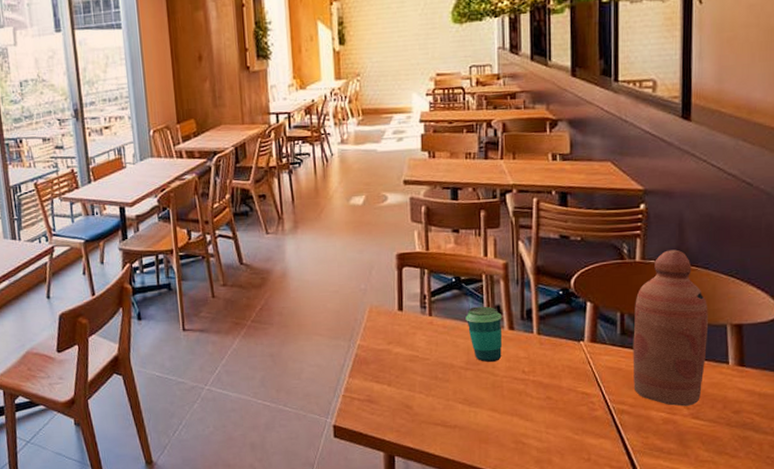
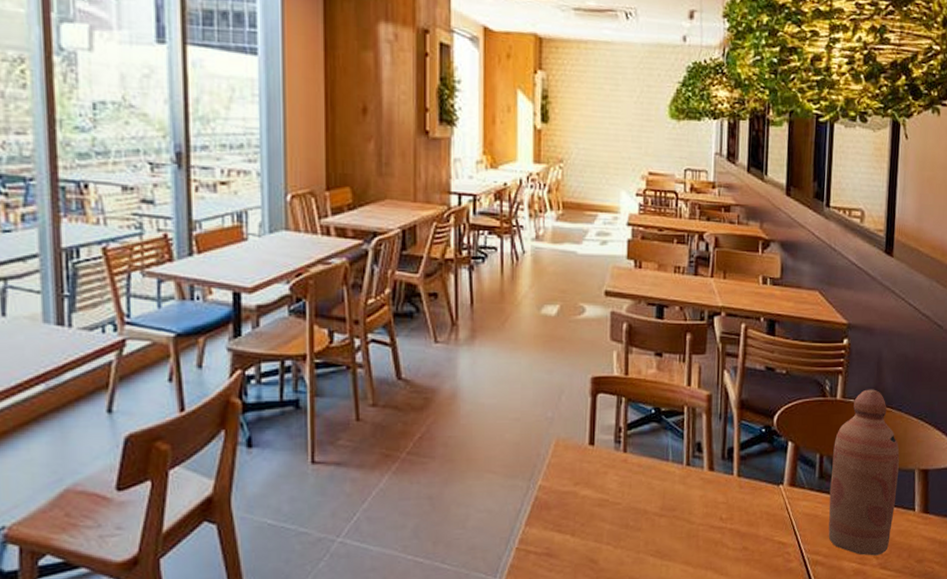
cup: present [465,306,503,362] -> none [663,443,703,507]

